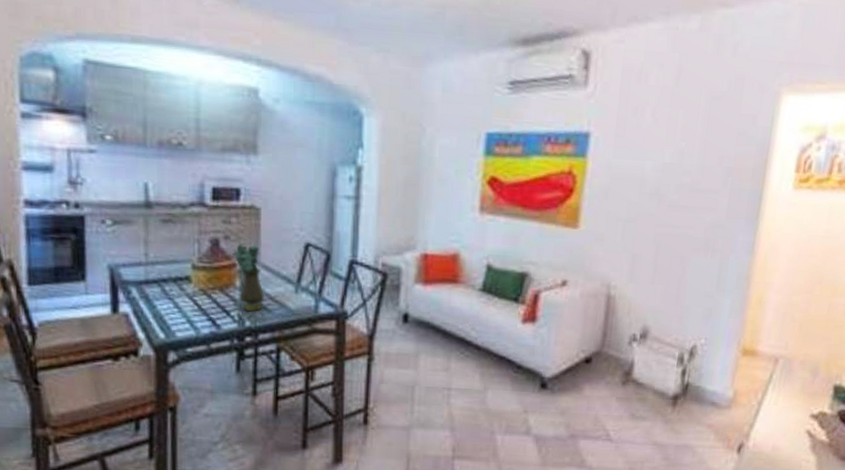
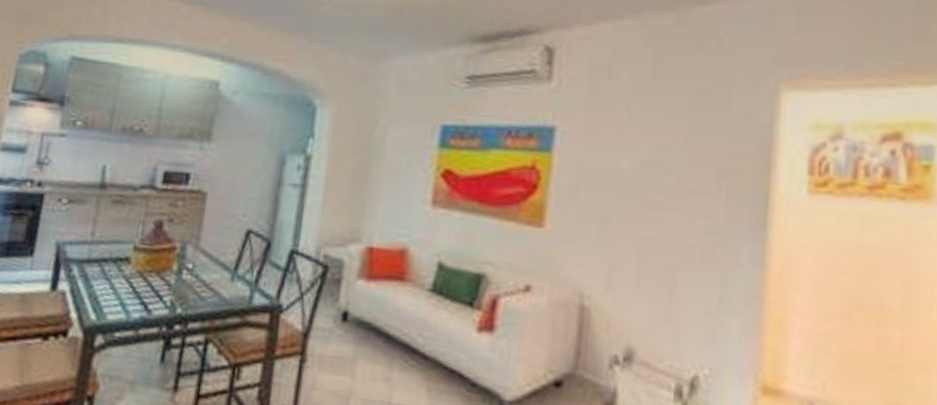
vase: present [232,241,264,311] -> none [173,224,201,298]

